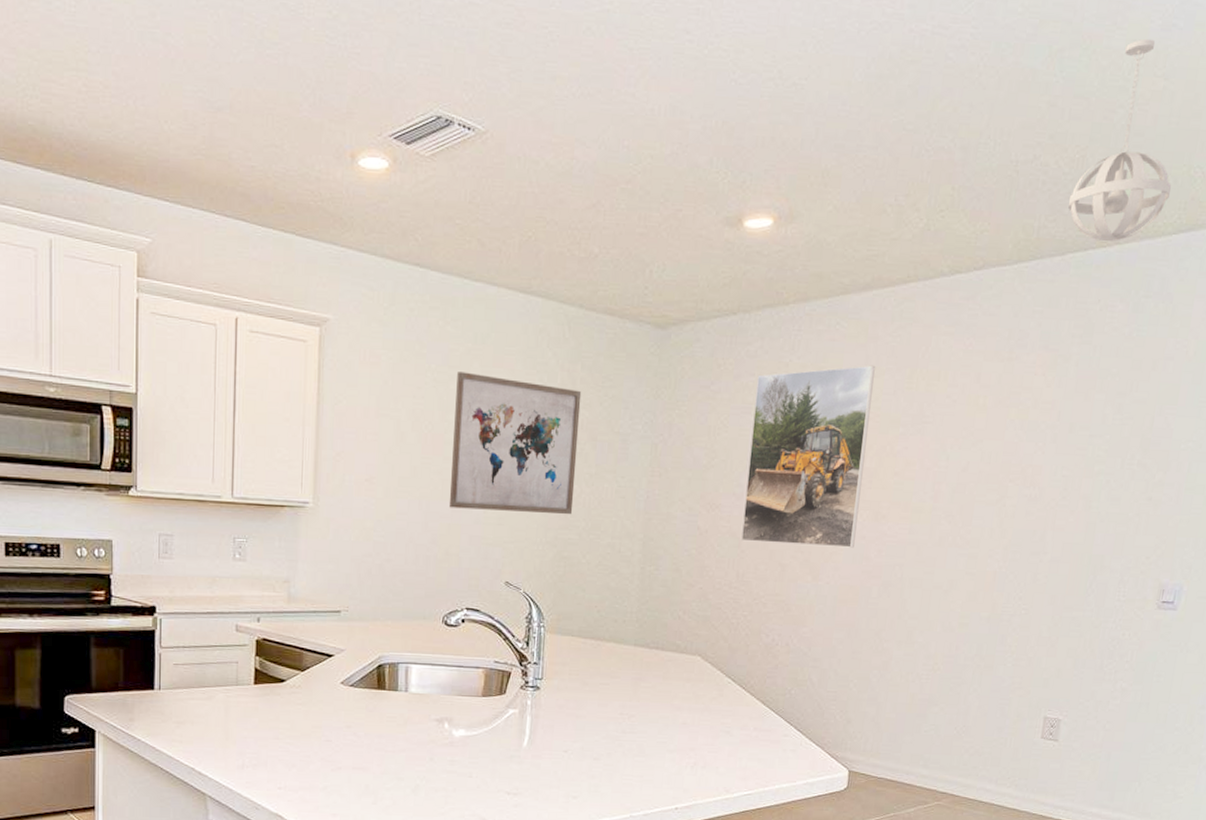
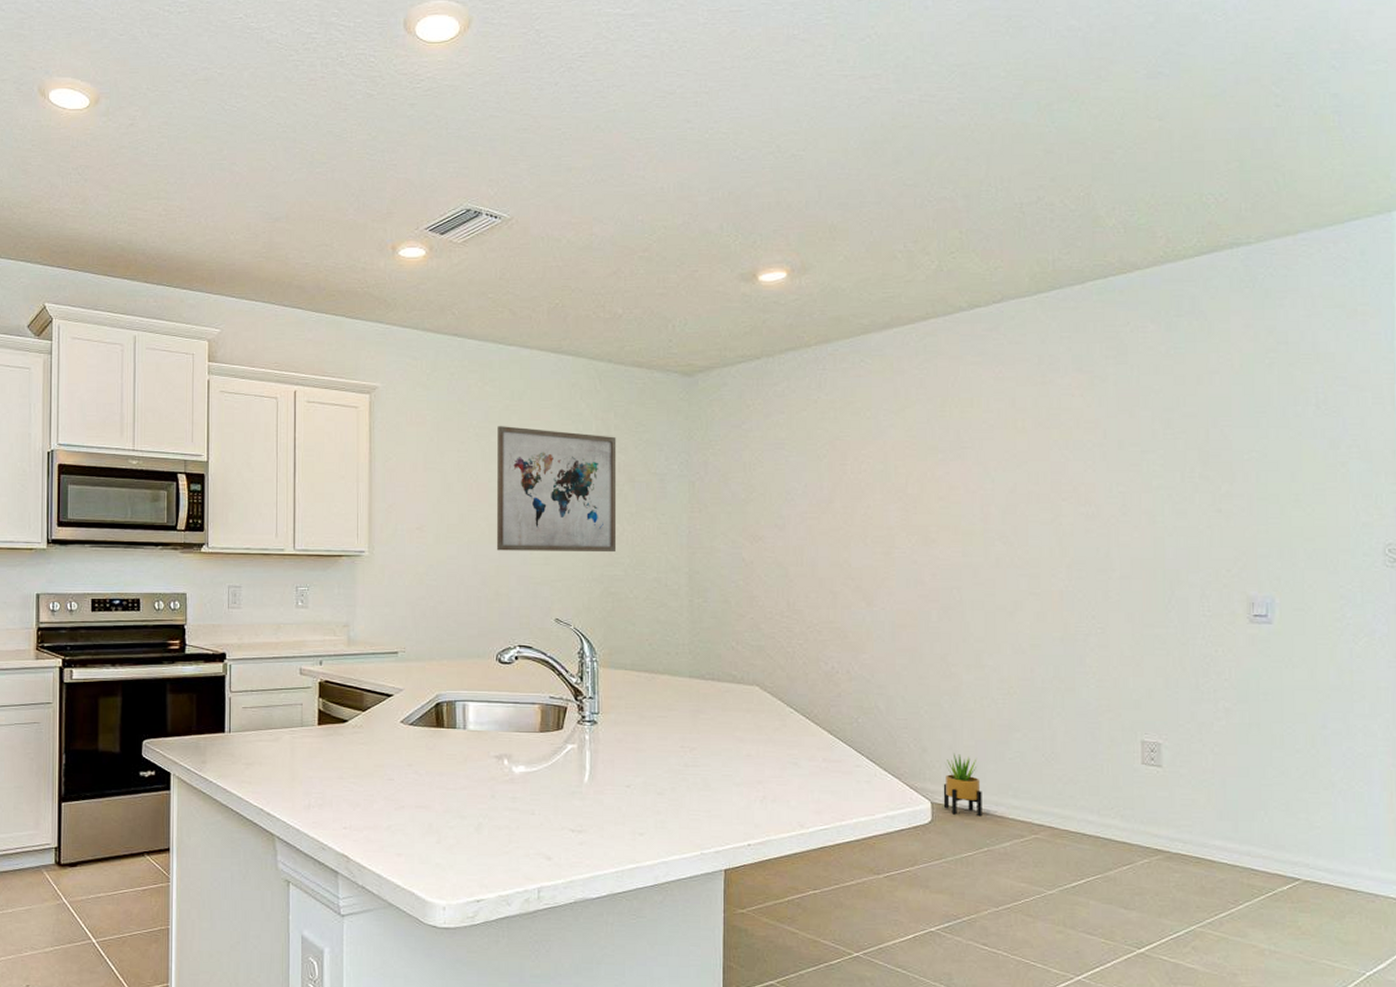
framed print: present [741,365,875,548] -> none [788,397,906,573]
potted plant: none [859,725,896,785] -> present [943,753,982,817]
pendant light: present [1068,38,1171,242] -> none [1081,87,1184,269]

